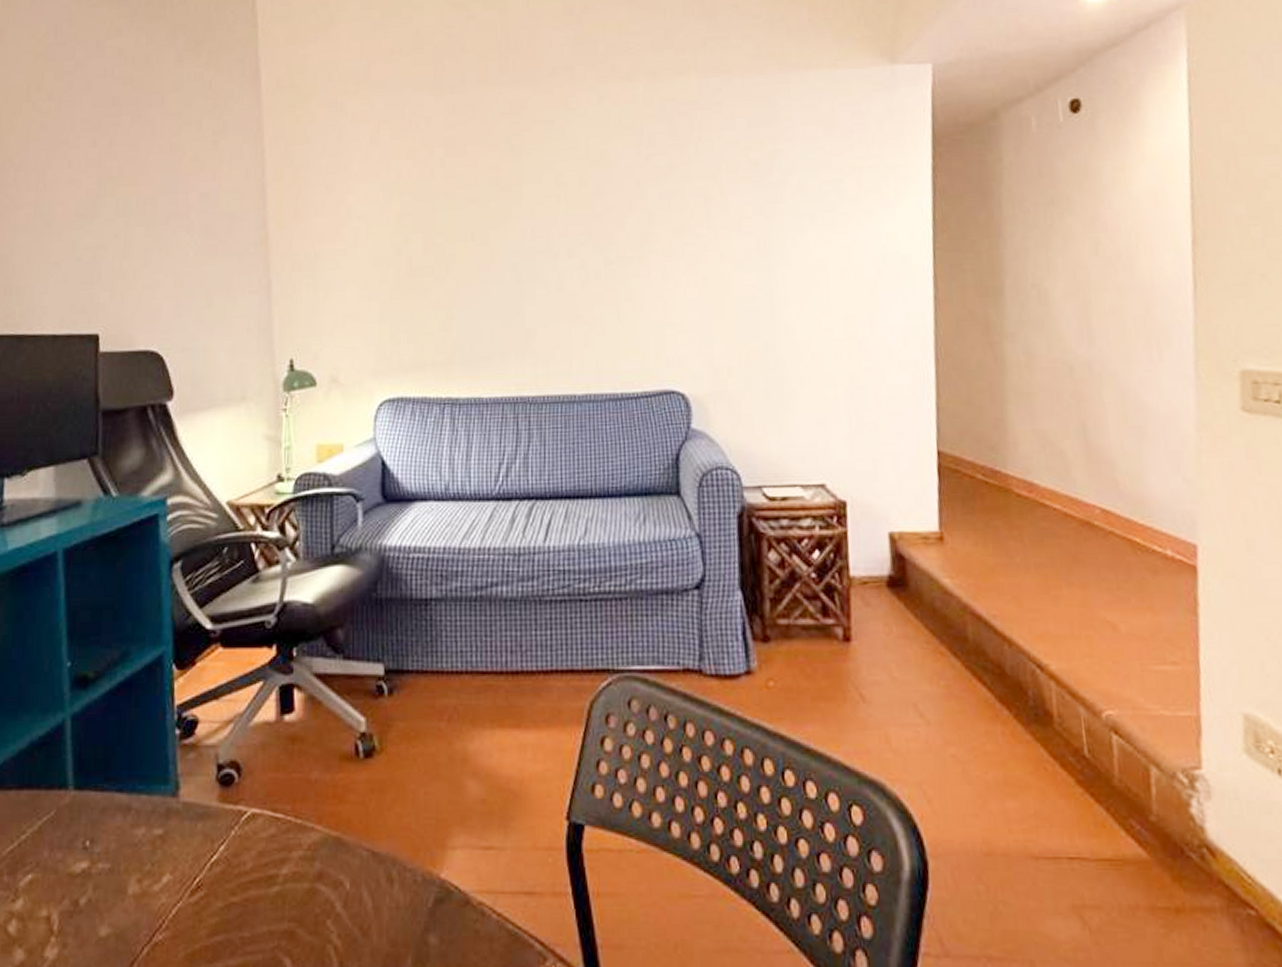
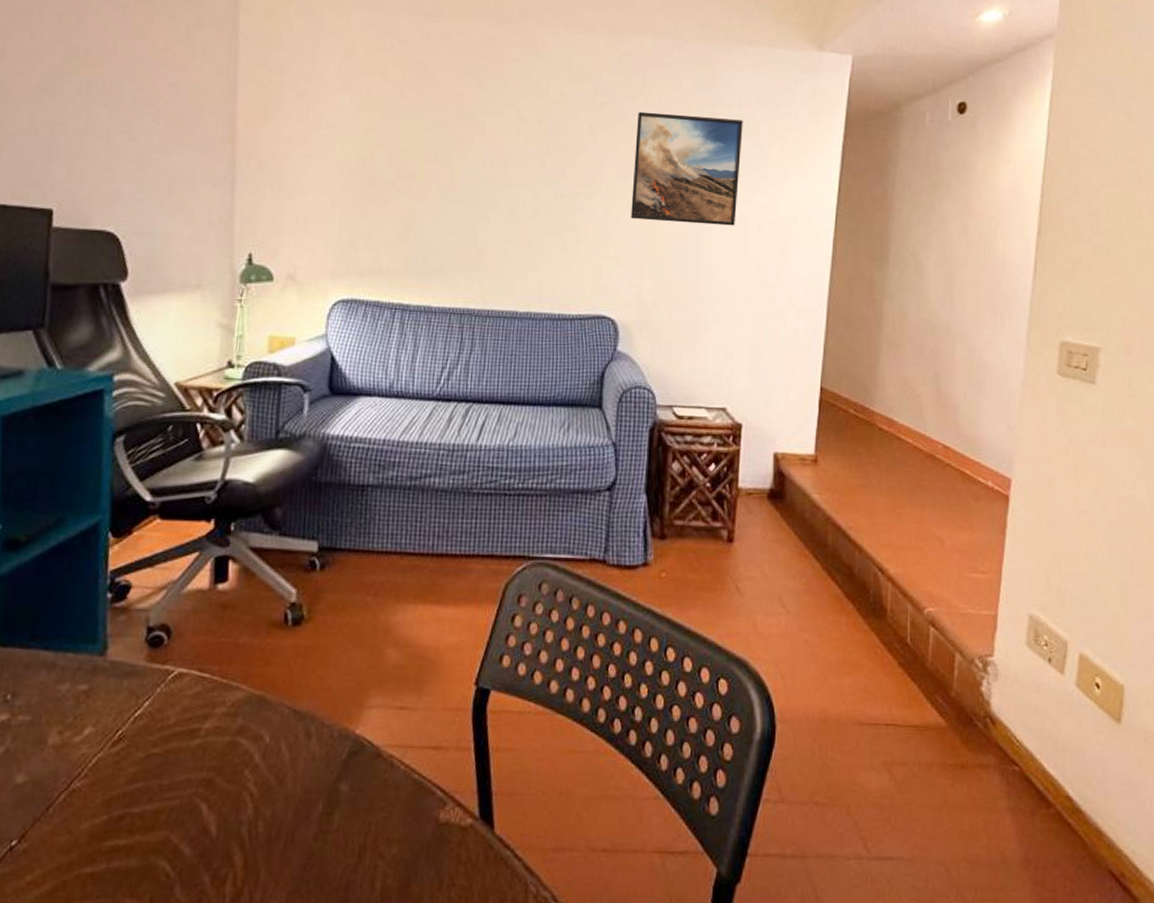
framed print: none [688,154,814,280] -> present [631,111,743,226]

